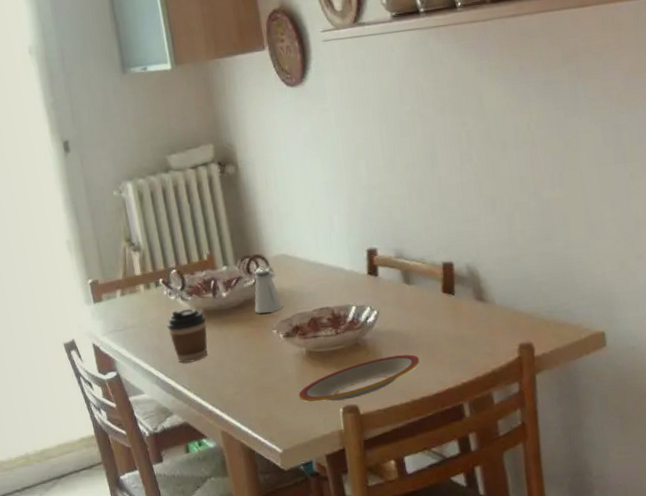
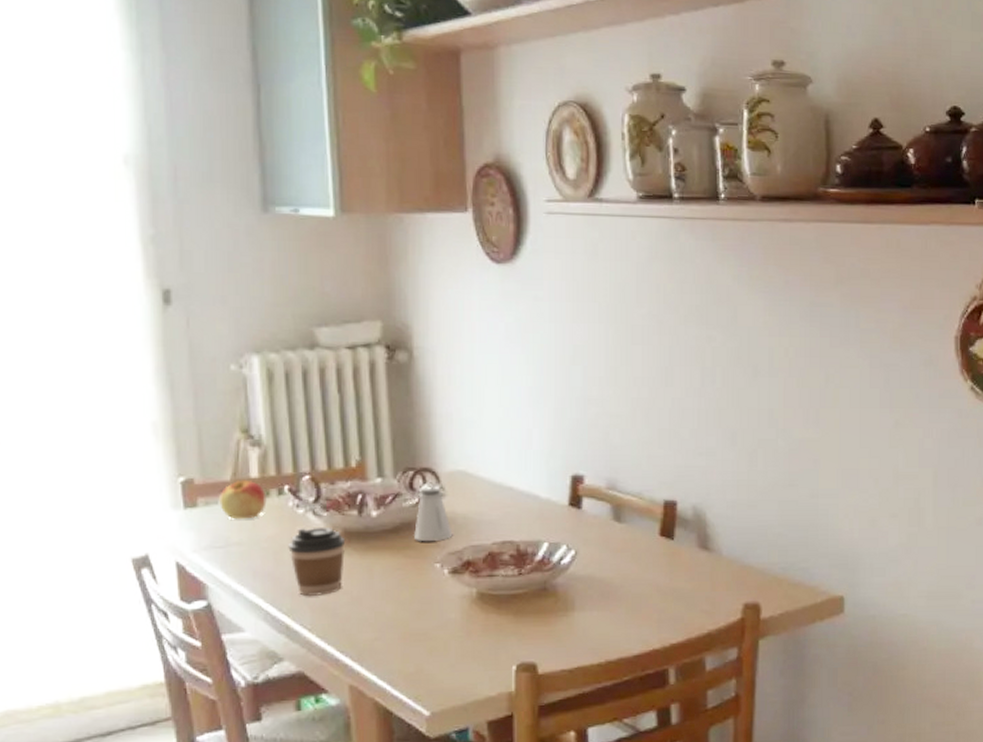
apple: none [116,277,149,308] -> present [219,480,267,520]
plate: present [299,354,420,402] -> none [461,606,622,656]

